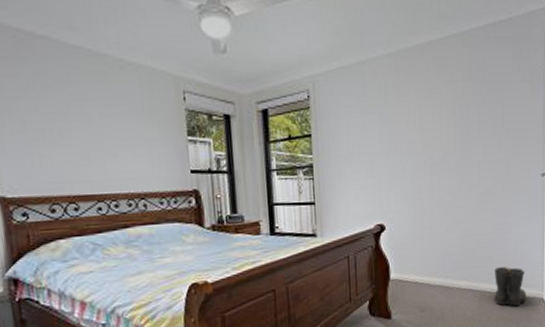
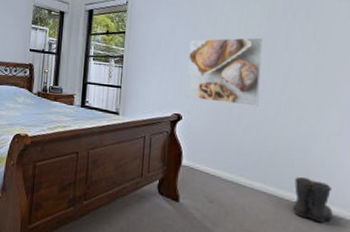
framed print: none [385,127,458,205] -> present [186,37,263,107]

